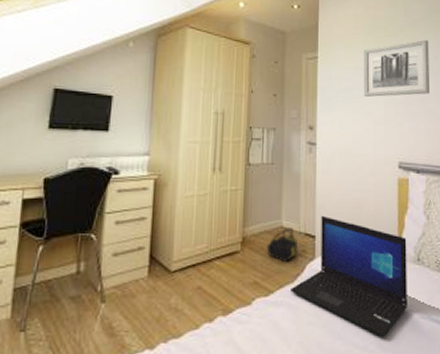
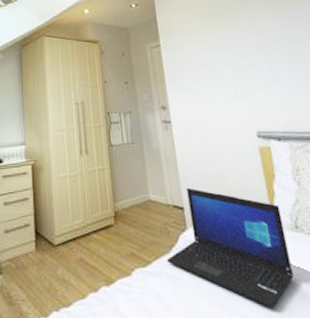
backpack: present [266,228,299,263] -> none [138,201,170,235]
wall art: present [363,39,429,97] -> none [203,15,277,74]

